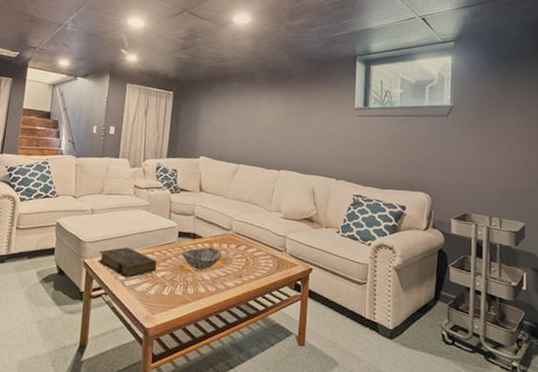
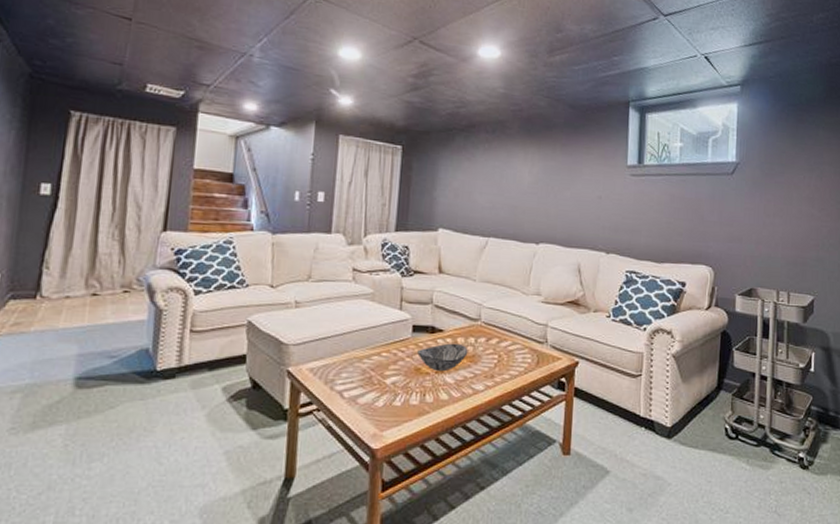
book: present [97,247,157,278] -> none [305,348,386,388]

